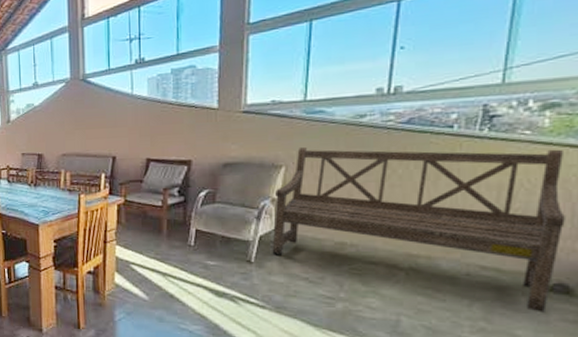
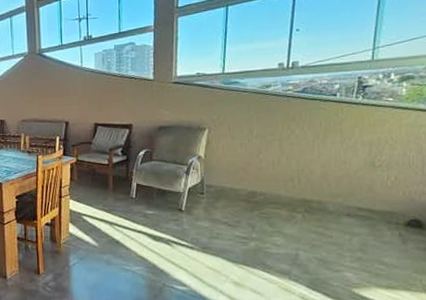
bench: present [272,146,565,313] -> none [199,112,418,243]

